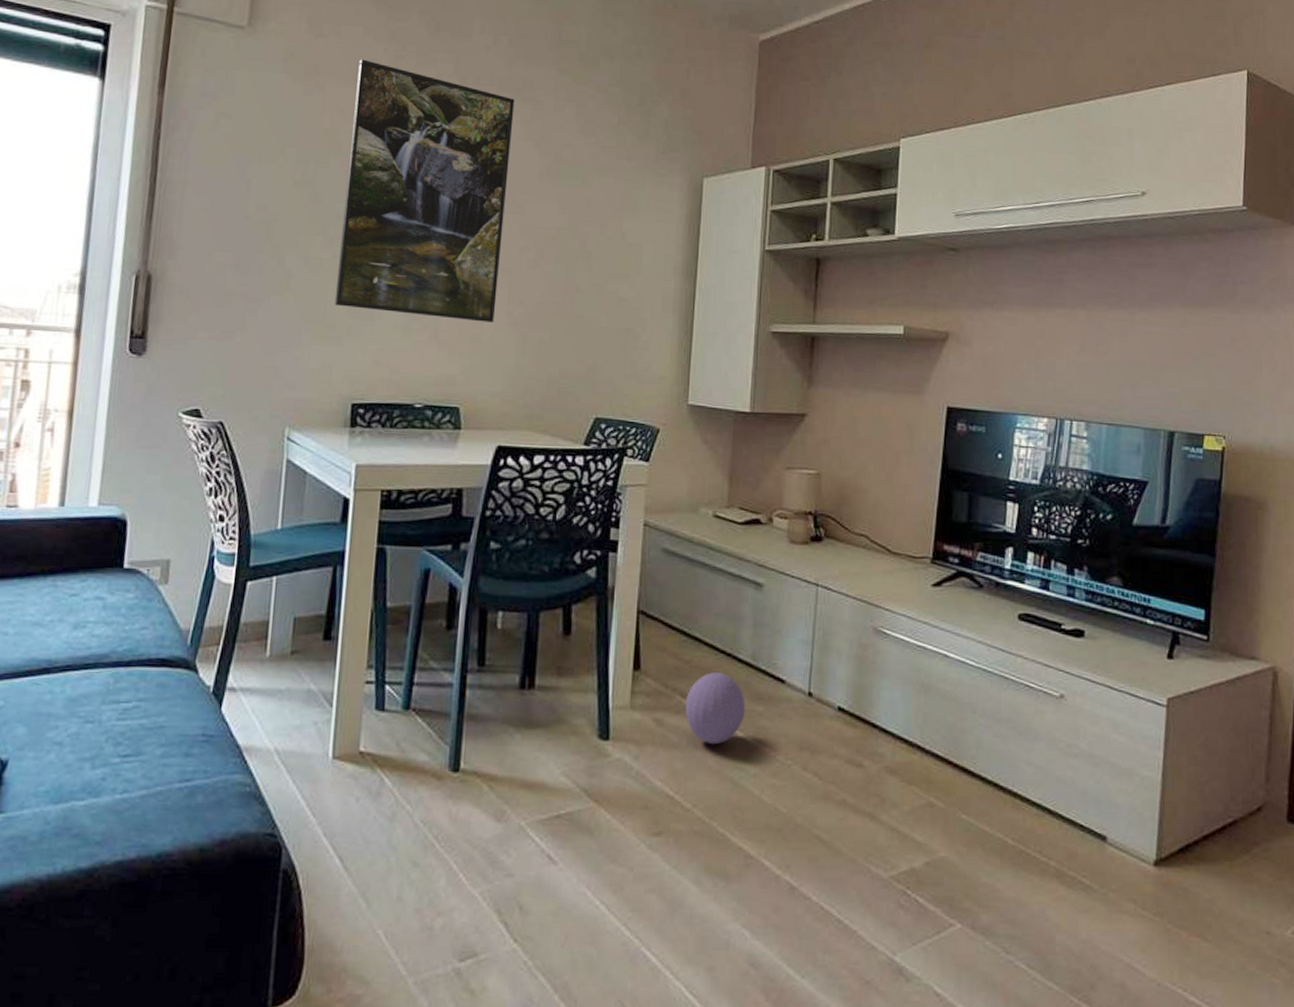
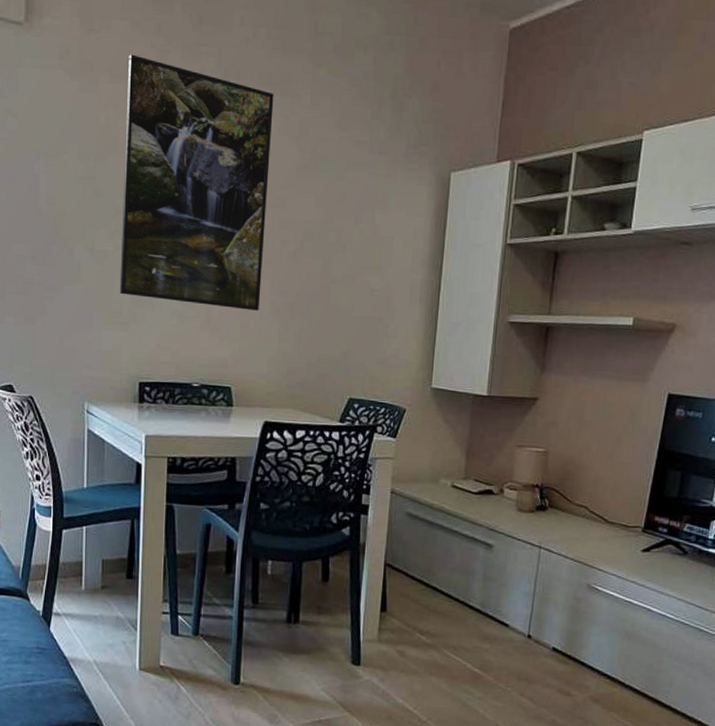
ball: present [686,672,746,745] -> none [424,616,475,673]

